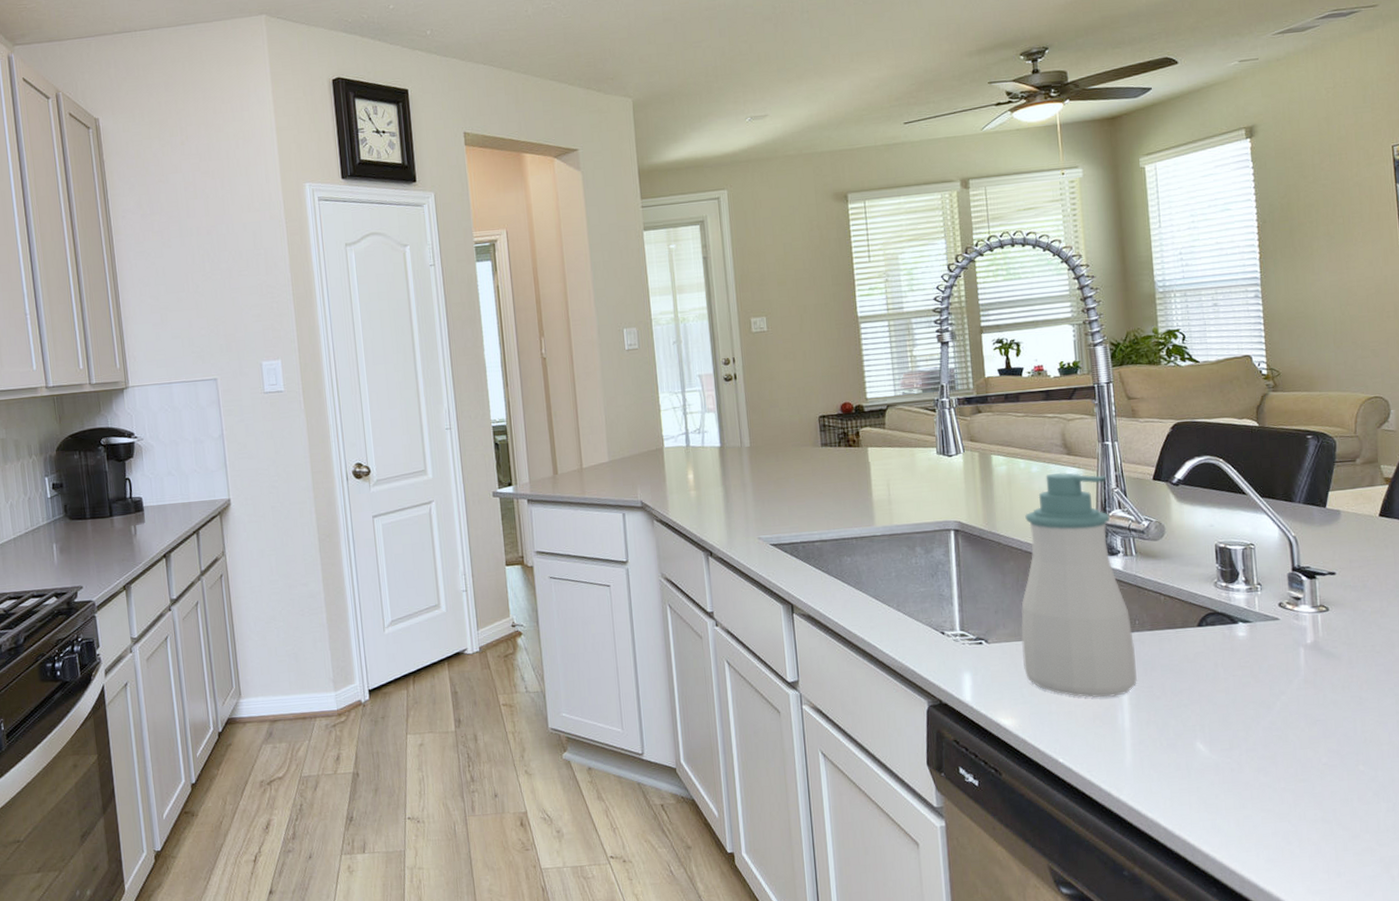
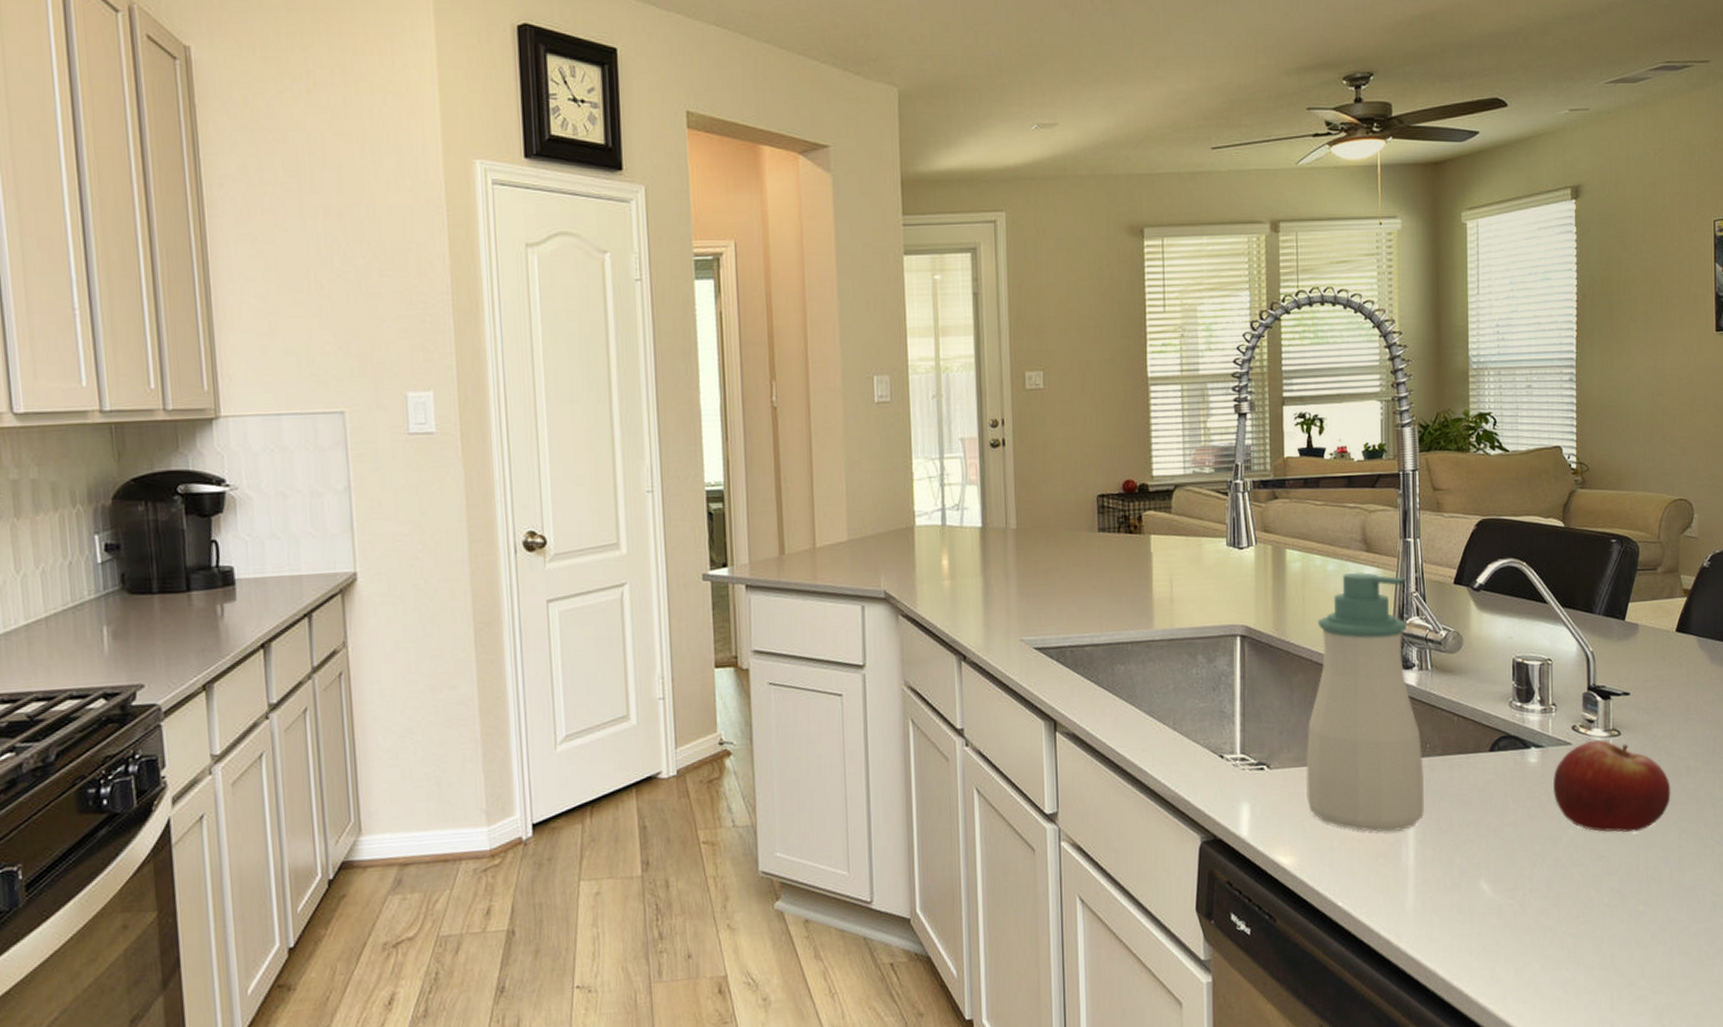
fruit: none [1263,614,1385,699] -> present [1552,739,1671,833]

